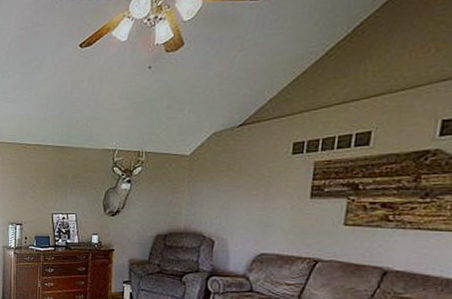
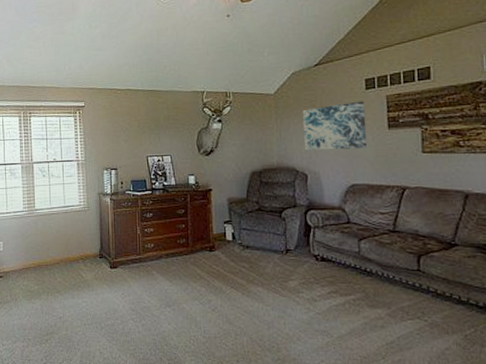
wall art: none [214,167,289,217] -> present [302,101,368,150]

